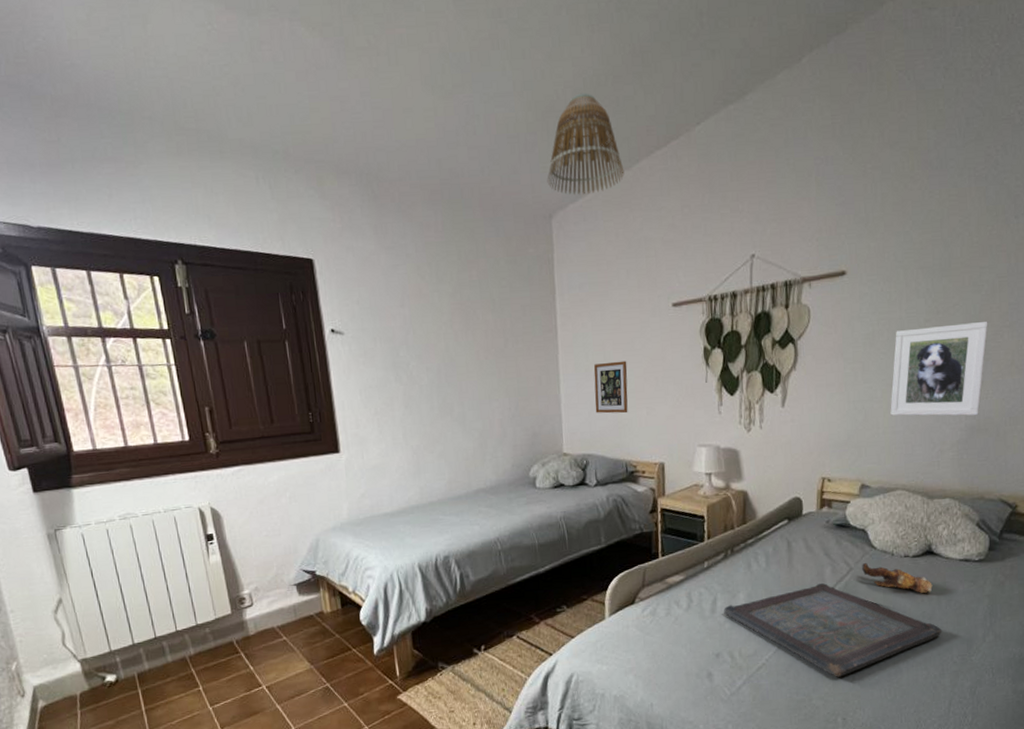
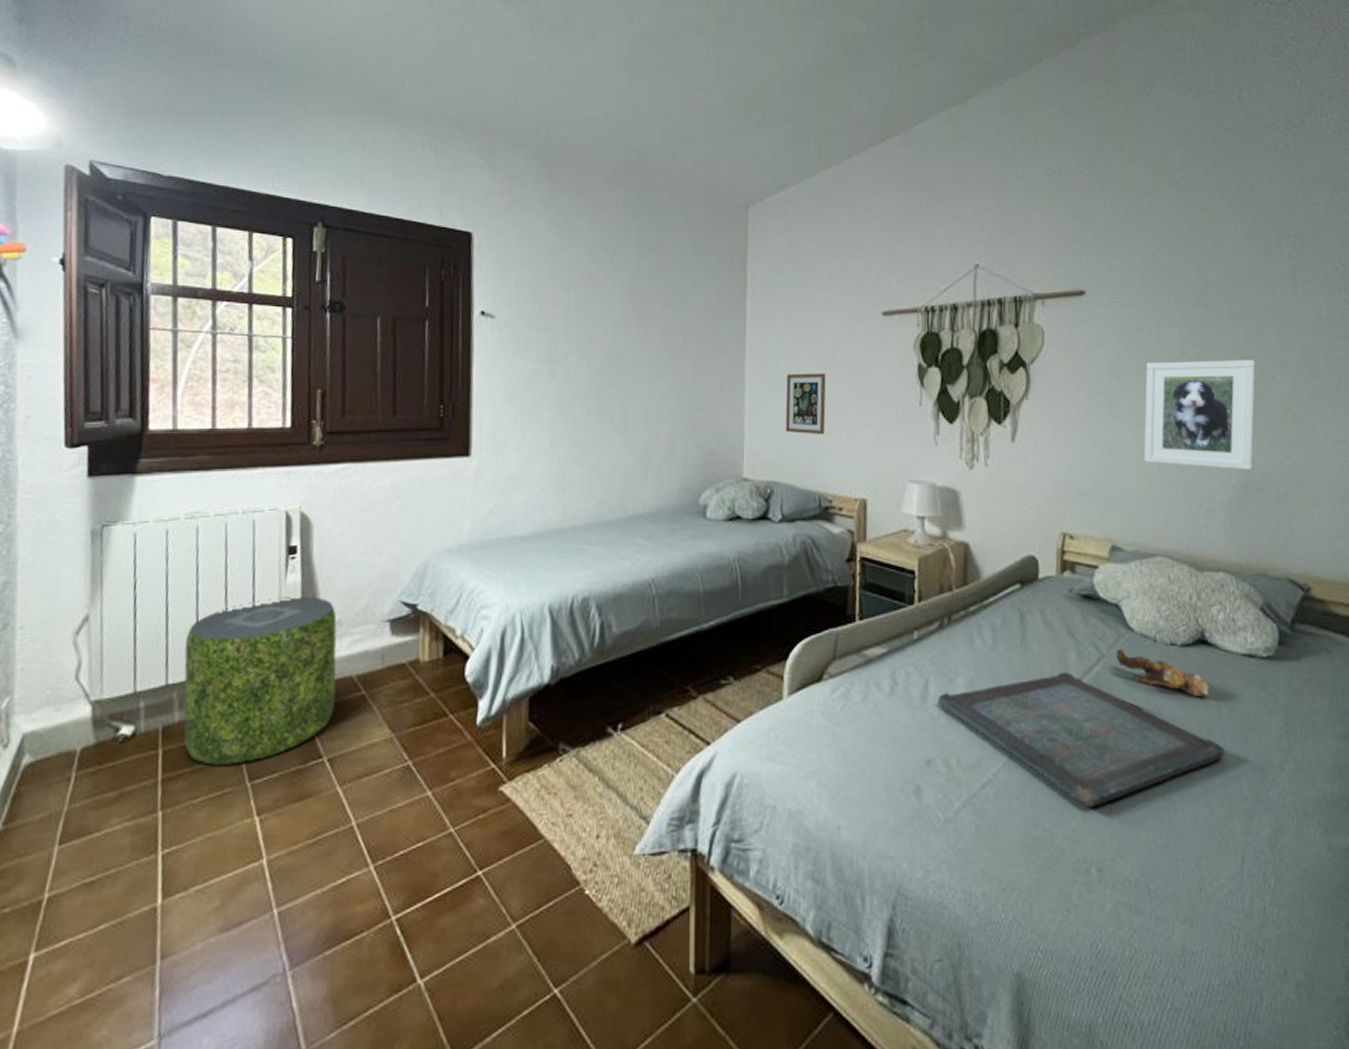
pouf: none [141,571,265,698] -> present [183,597,337,765]
lamp shade: present [547,93,625,195] -> none [745,84,833,187]

